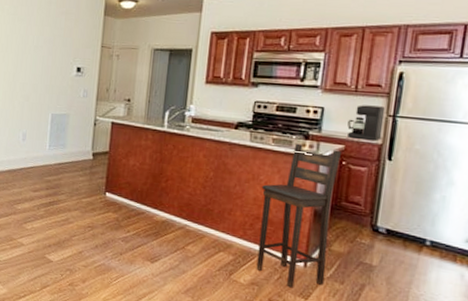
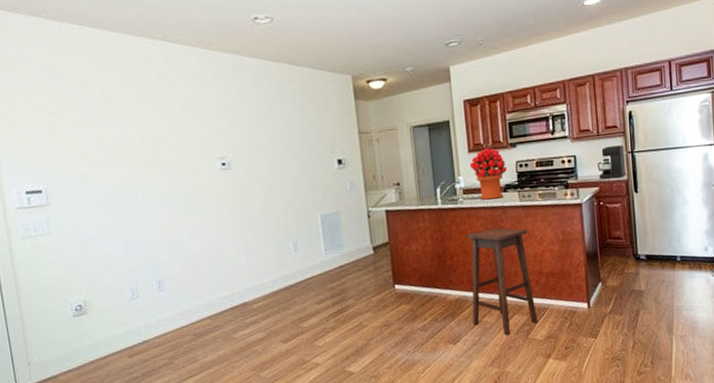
bar stool: none [175,161,252,270] -> present [466,227,538,336]
bouquet: none [203,82,244,135] -> present [469,148,508,200]
bar stool: present [256,143,341,288] -> none [538,192,607,332]

